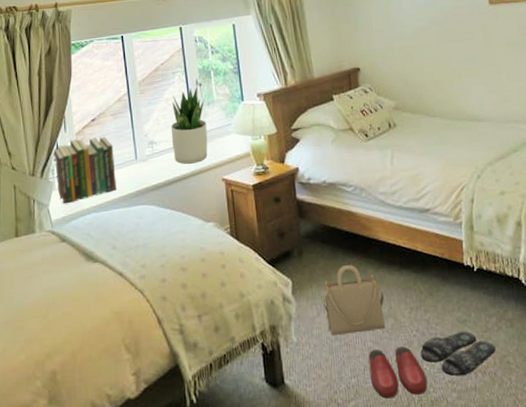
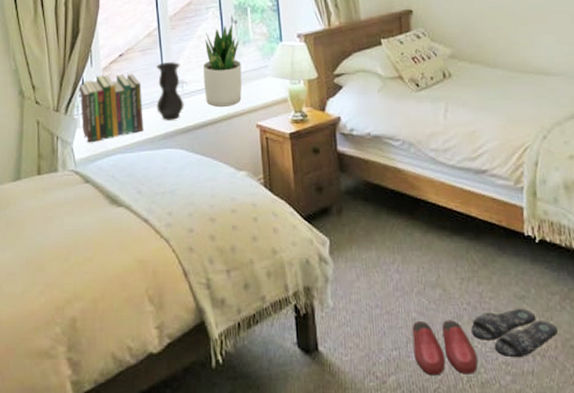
vase: none [126,124,154,179] -> present [155,62,184,120]
handbag: present [322,264,386,335] -> none [362,225,433,302]

